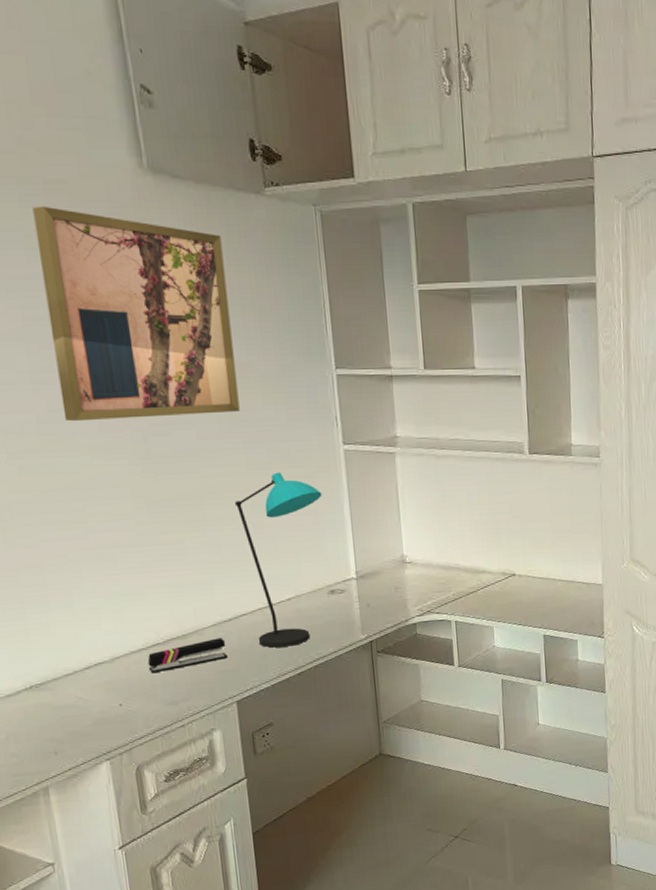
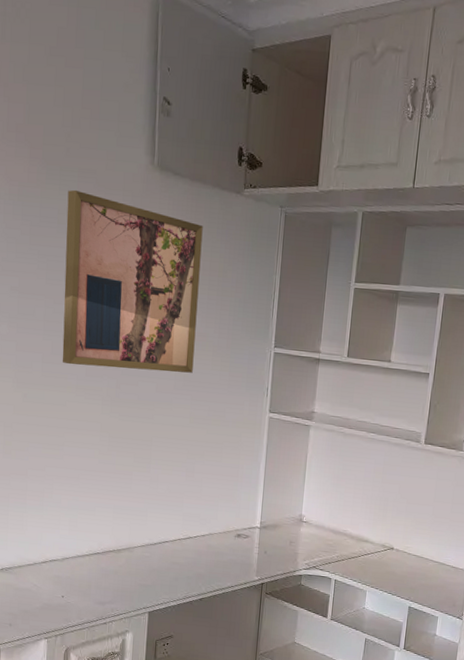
stapler: present [147,638,228,674] -> none [88,557,149,577]
desk lamp: present [234,472,322,648] -> none [173,428,245,575]

